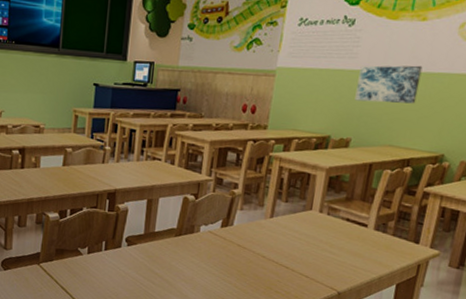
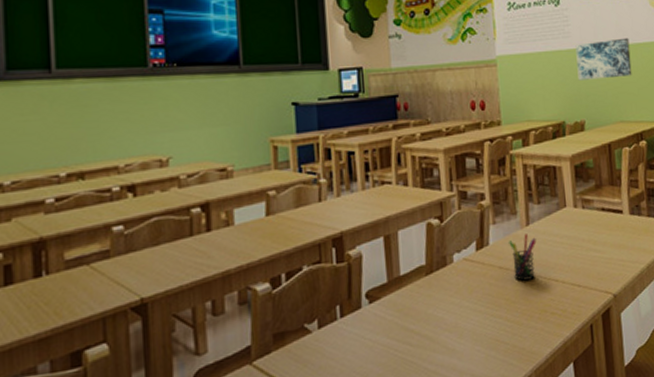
pen holder: none [249,224,277,261] -> present [509,234,537,281]

